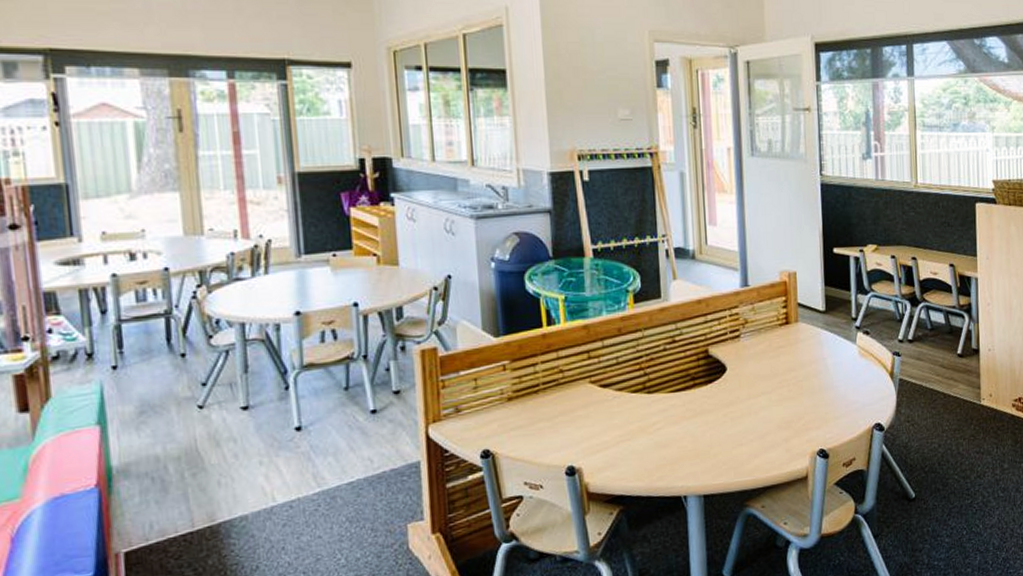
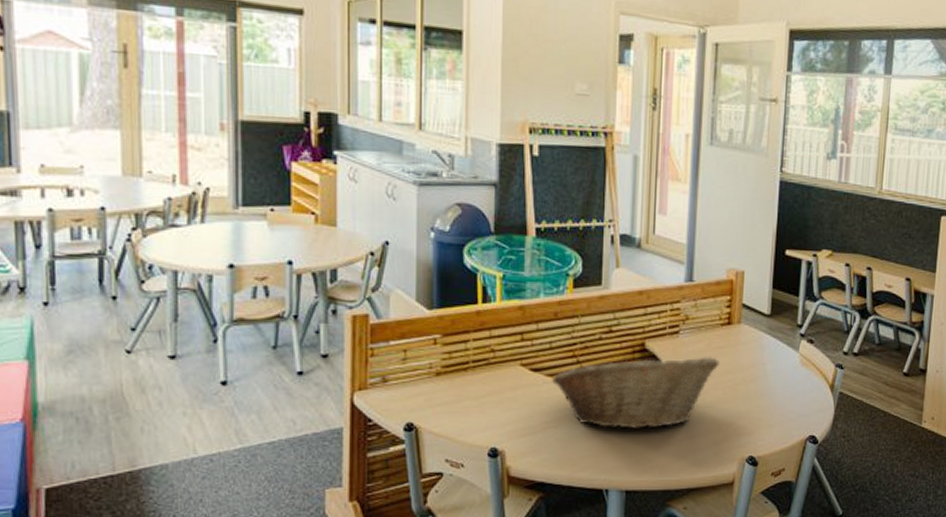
fruit basket: none [622,357,782,435] -> present [552,354,720,429]

